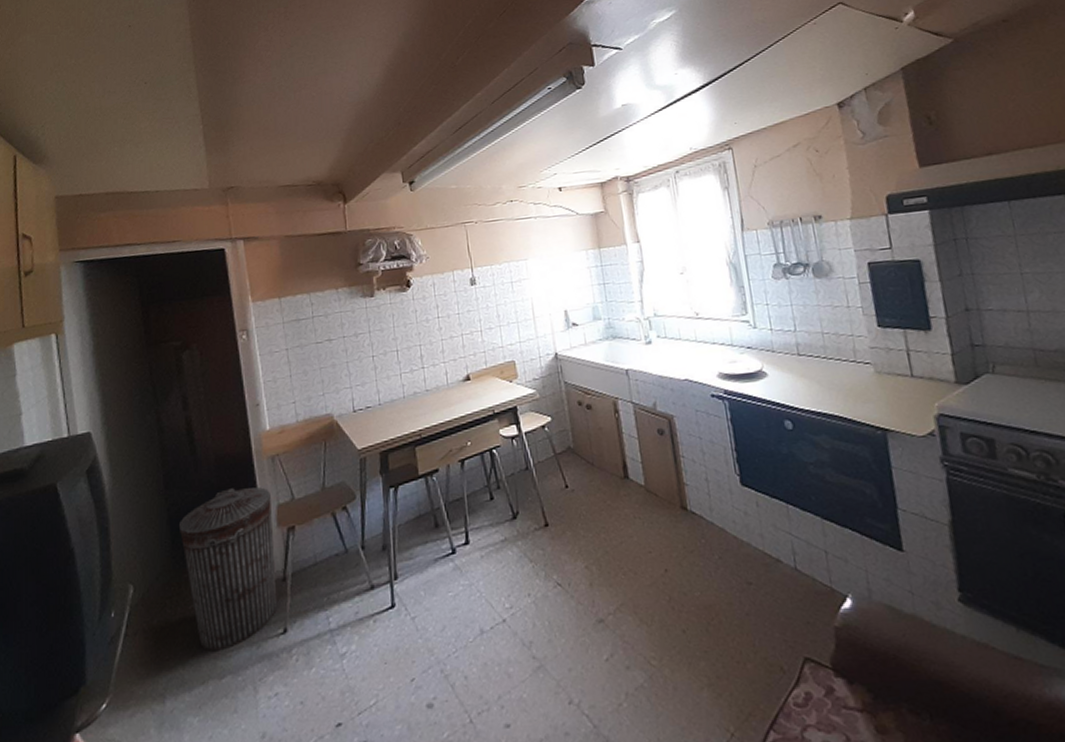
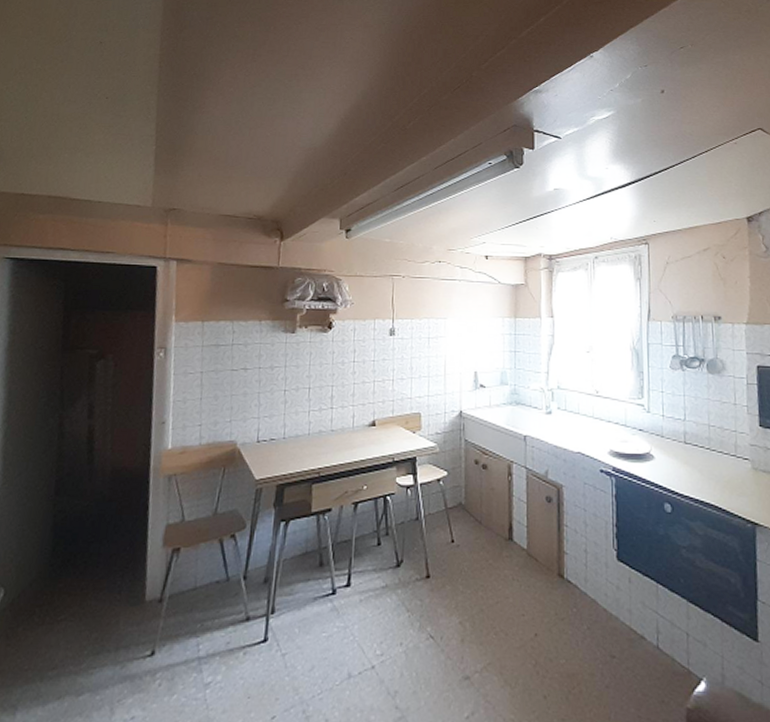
trash can: present [178,487,278,651] -> none [62,502,162,667]

